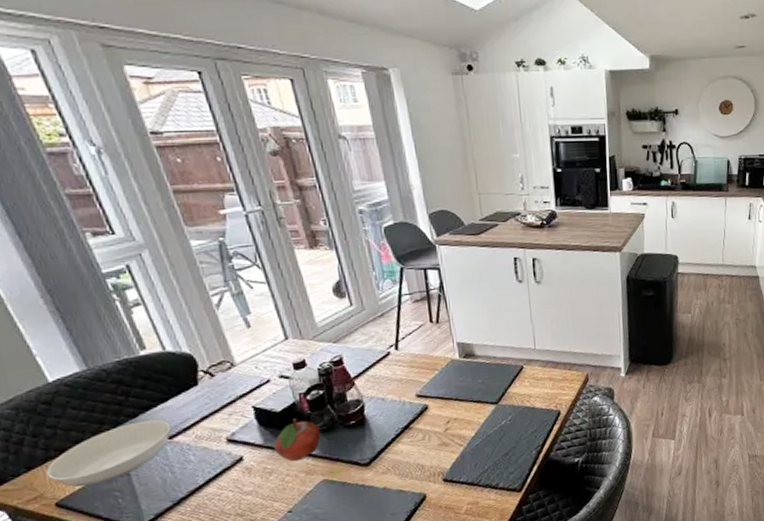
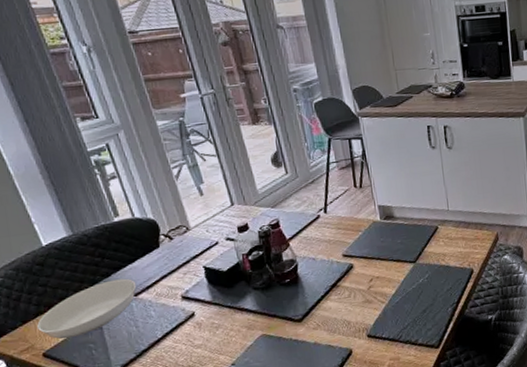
fruit: present [274,418,321,462] -> none [220,277,260,318]

